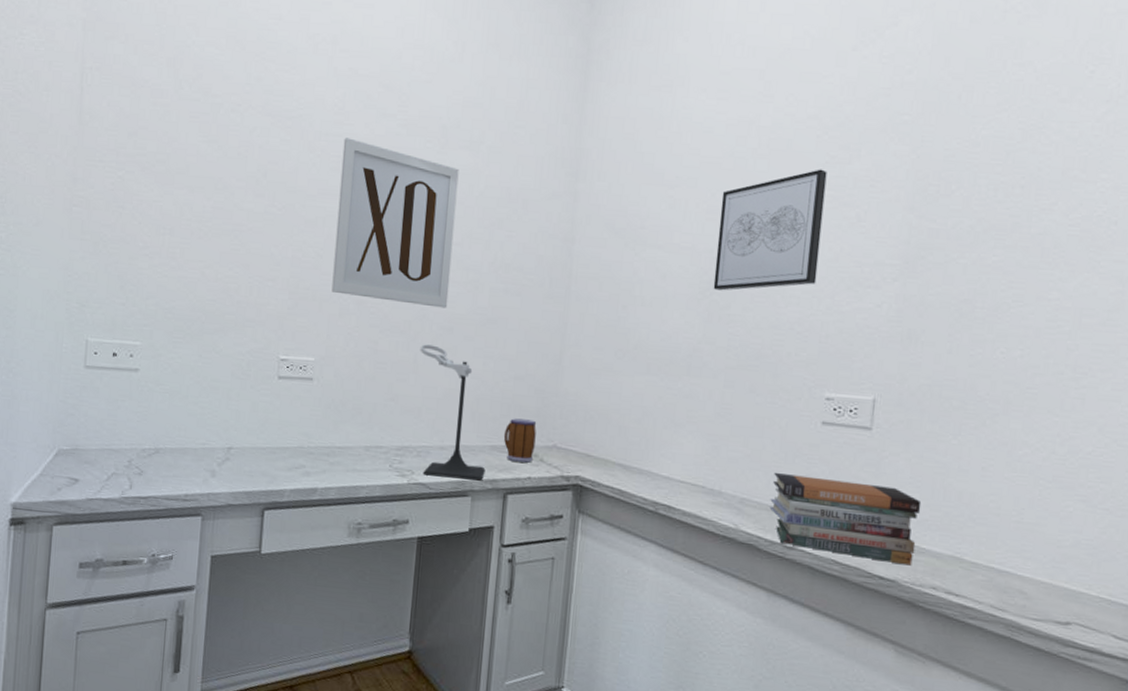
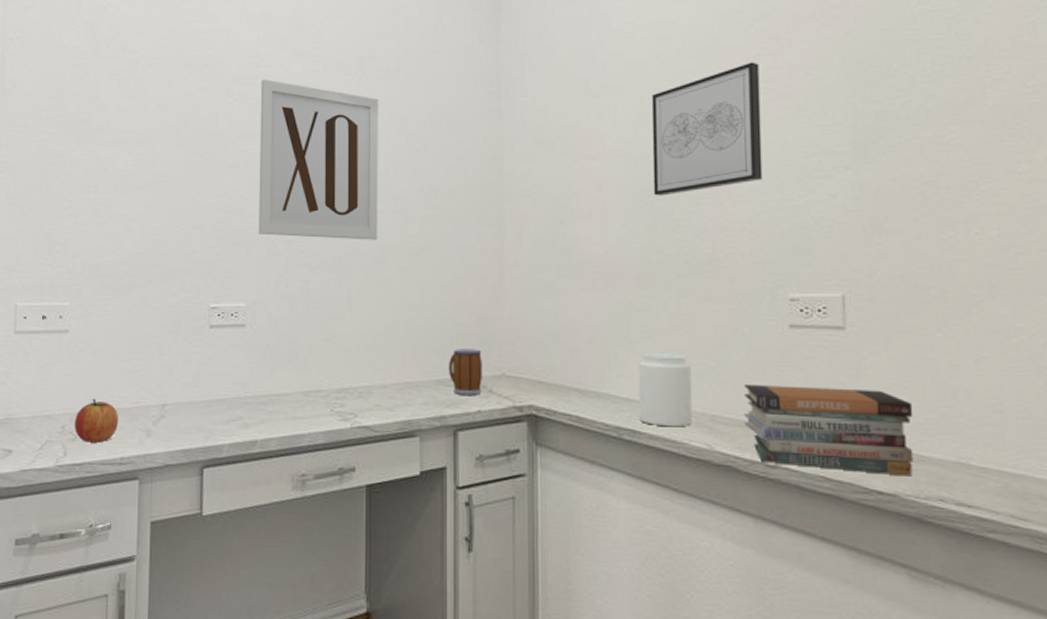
apple: none [141,437,185,479] -> present [74,399,119,443]
speaker stand: present [420,344,486,481] -> none [353,279,432,419]
jar: none [675,436,728,507] -> present [637,352,692,427]

